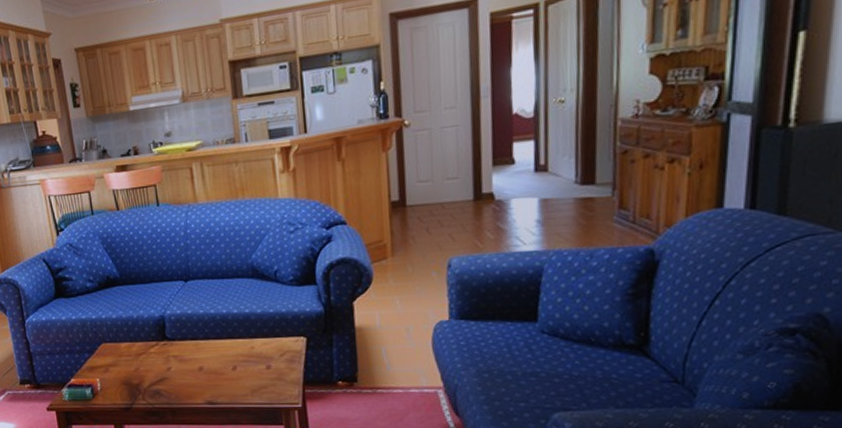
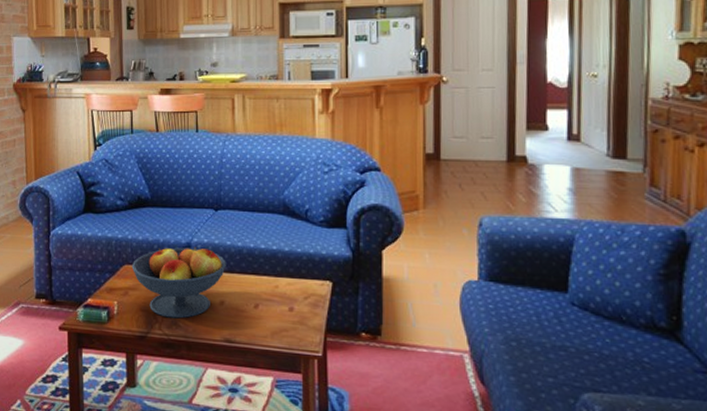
fruit bowl: none [109,319,201,388] -> present [131,247,226,319]

